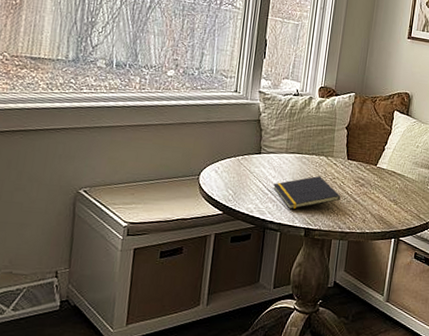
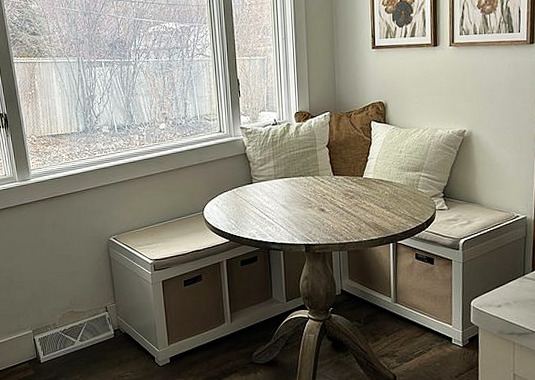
notepad: present [272,175,341,210] -> none [268,194,334,229]

